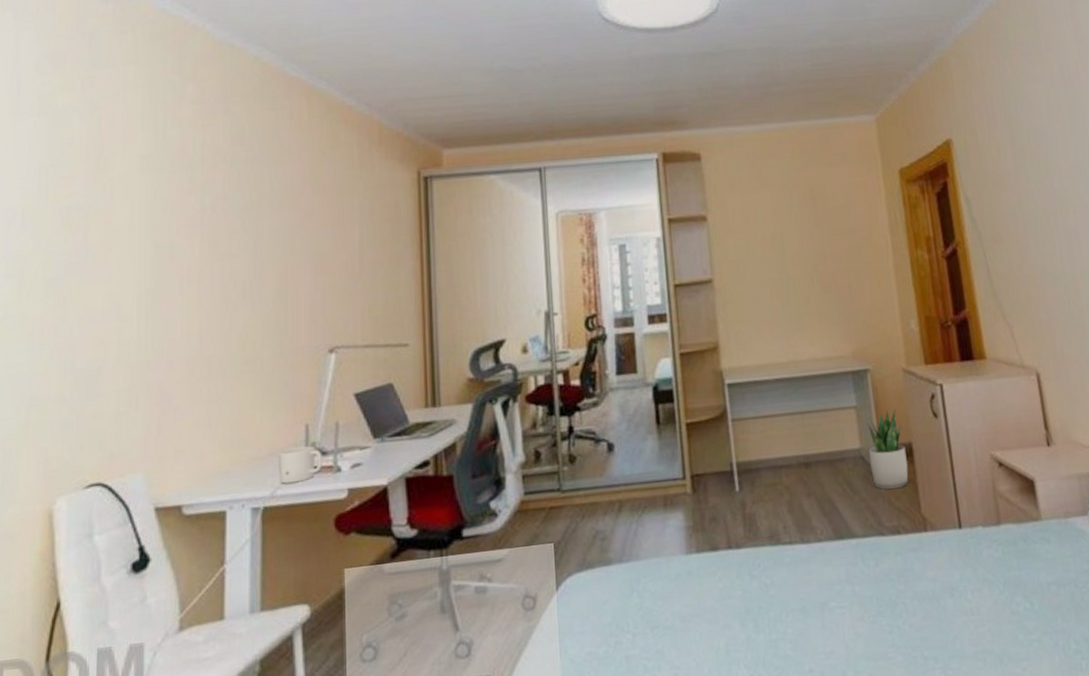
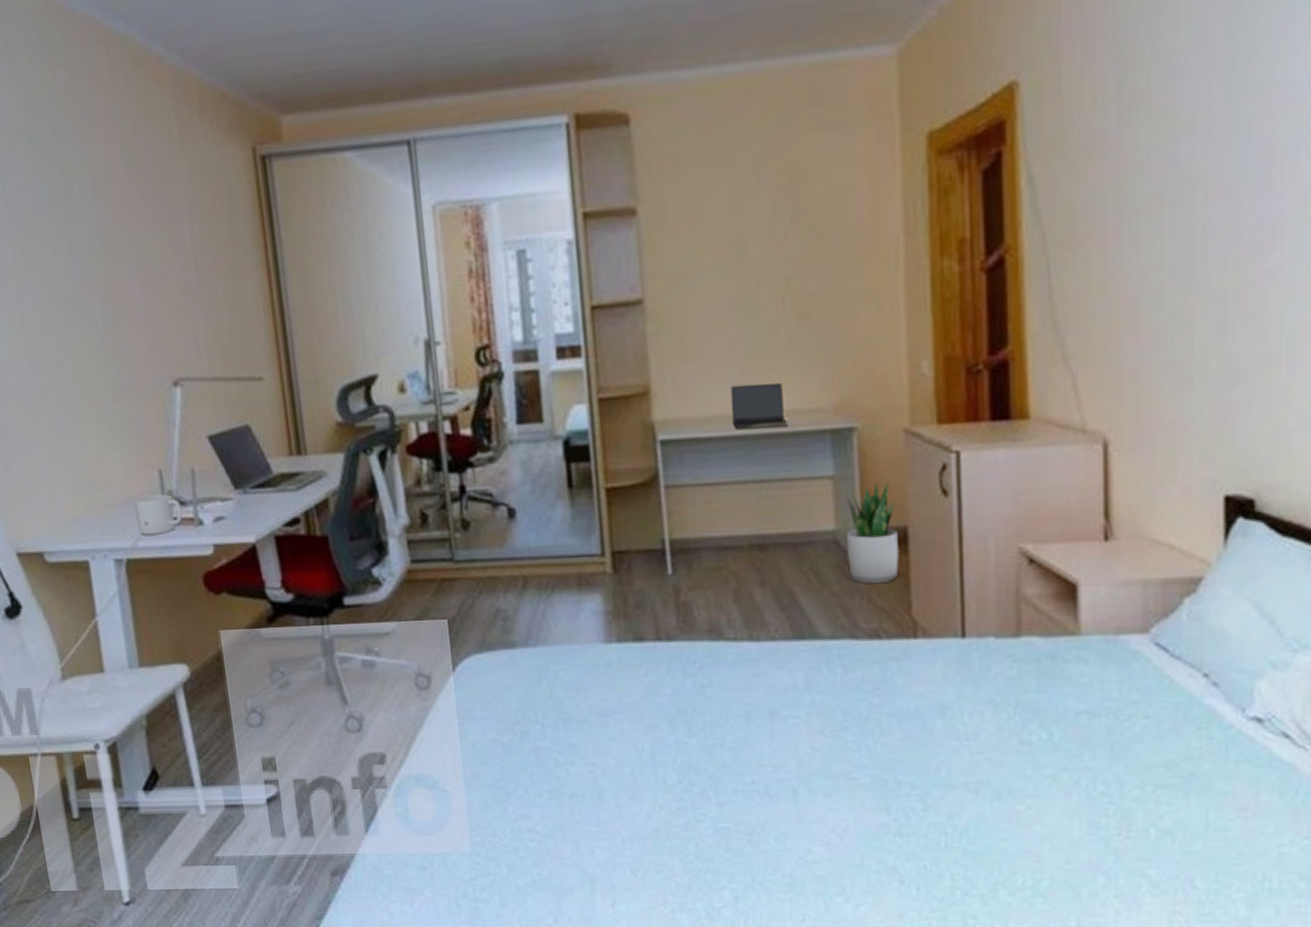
laptop: none [777,338,822,374] -> present [730,383,789,430]

